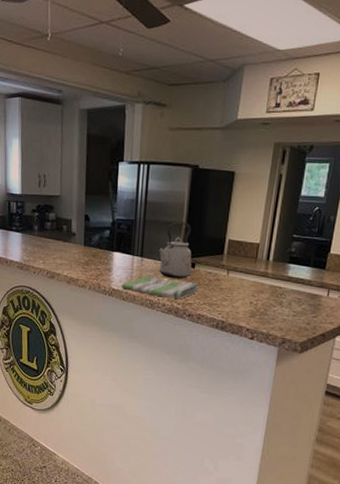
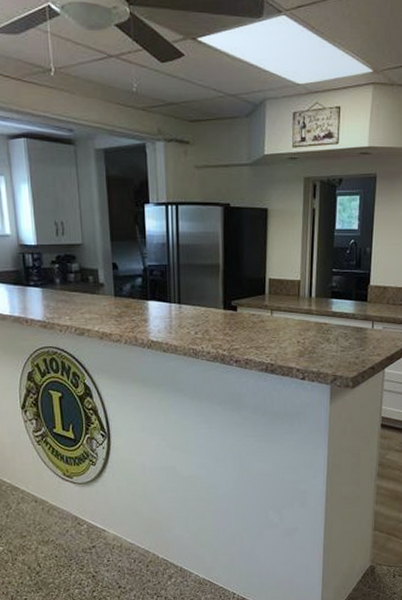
dish towel: present [121,276,198,300] -> none [160,324,243,346]
kettle: present [156,222,192,279] -> none [195,264,233,325]

